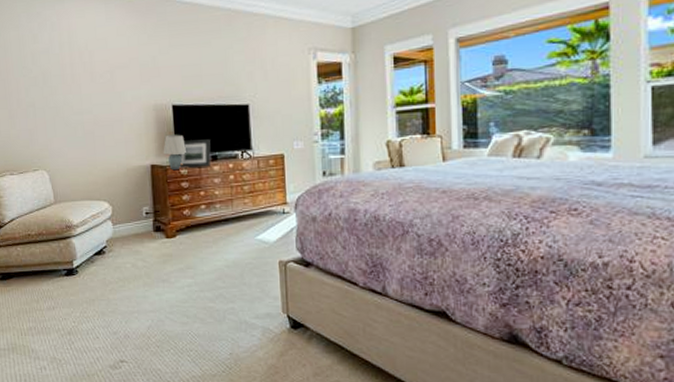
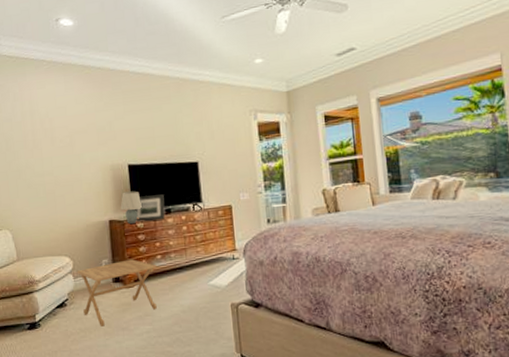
side table: none [116,208,201,277] -> present [76,259,157,327]

